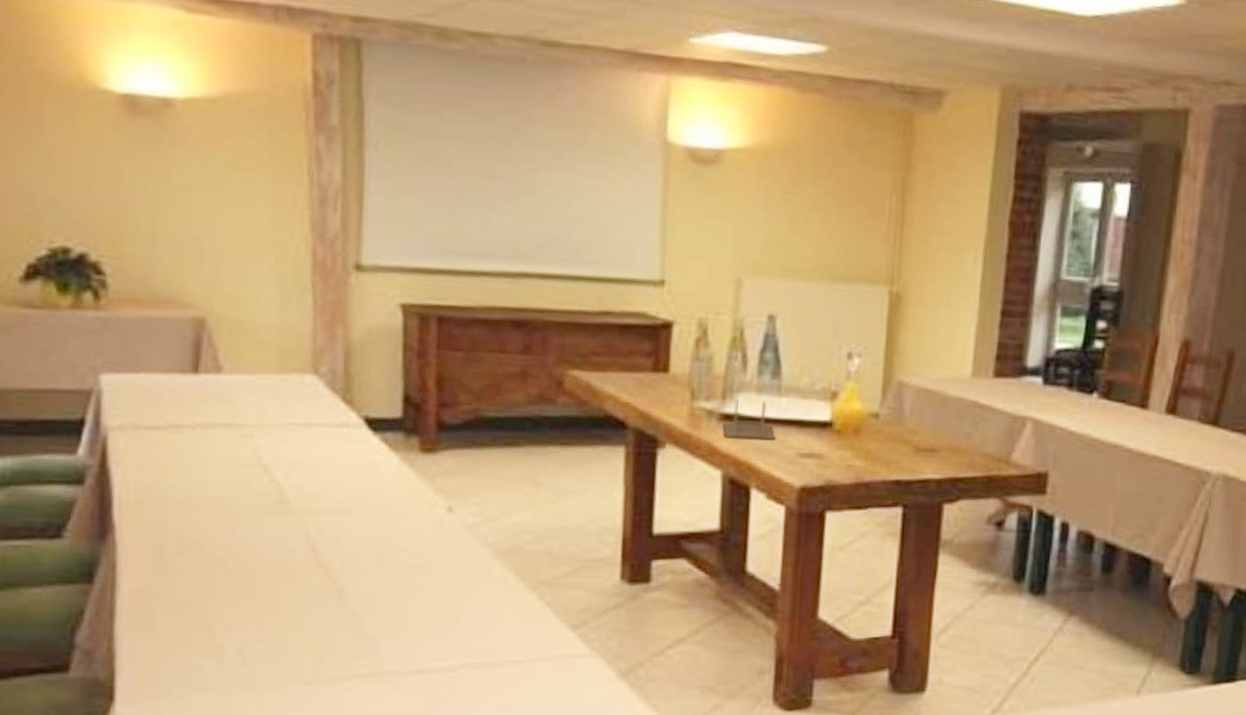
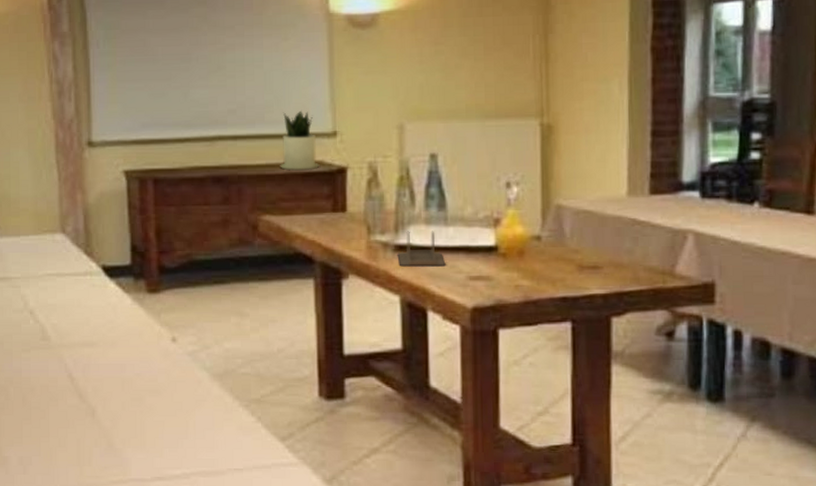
planter: none [595,252,642,323] -> present [280,110,320,172]

